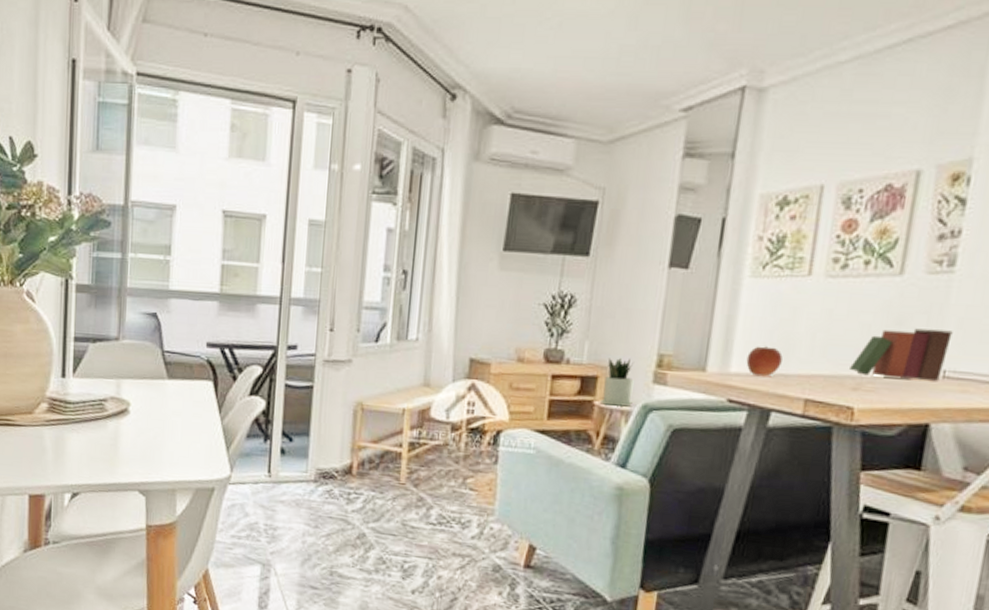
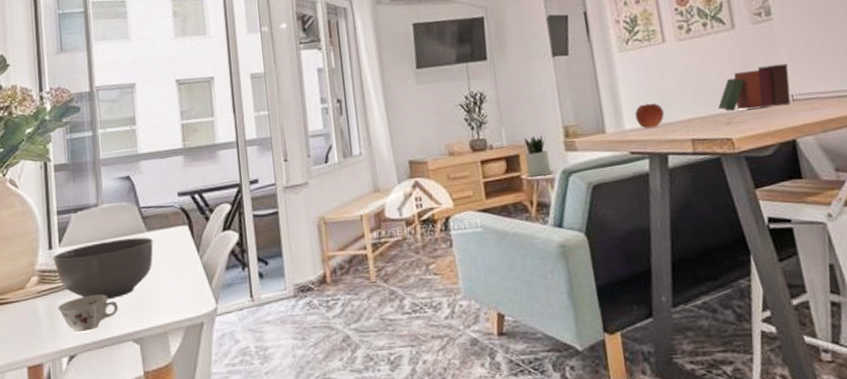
bowl: none [65,380,173,444] -> present [53,237,153,300]
teacup: none [65,435,128,472] -> present [58,294,119,333]

